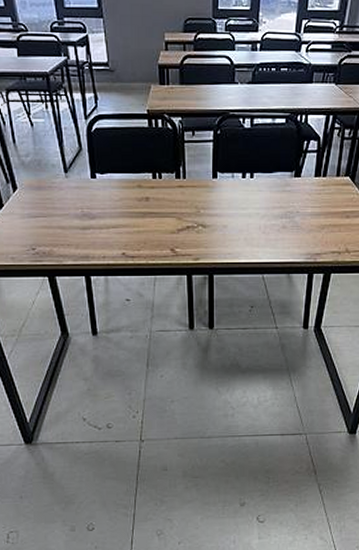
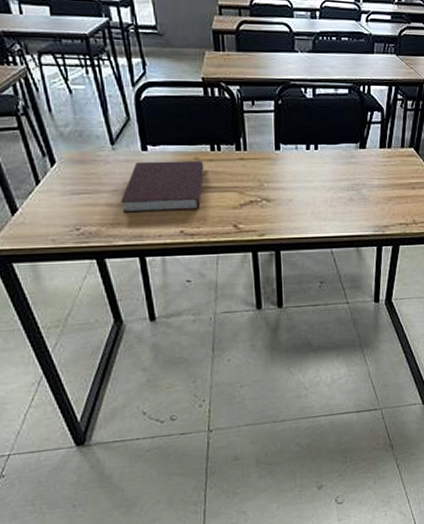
notebook: none [71,188,146,235] -> present [121,161,204,213]

